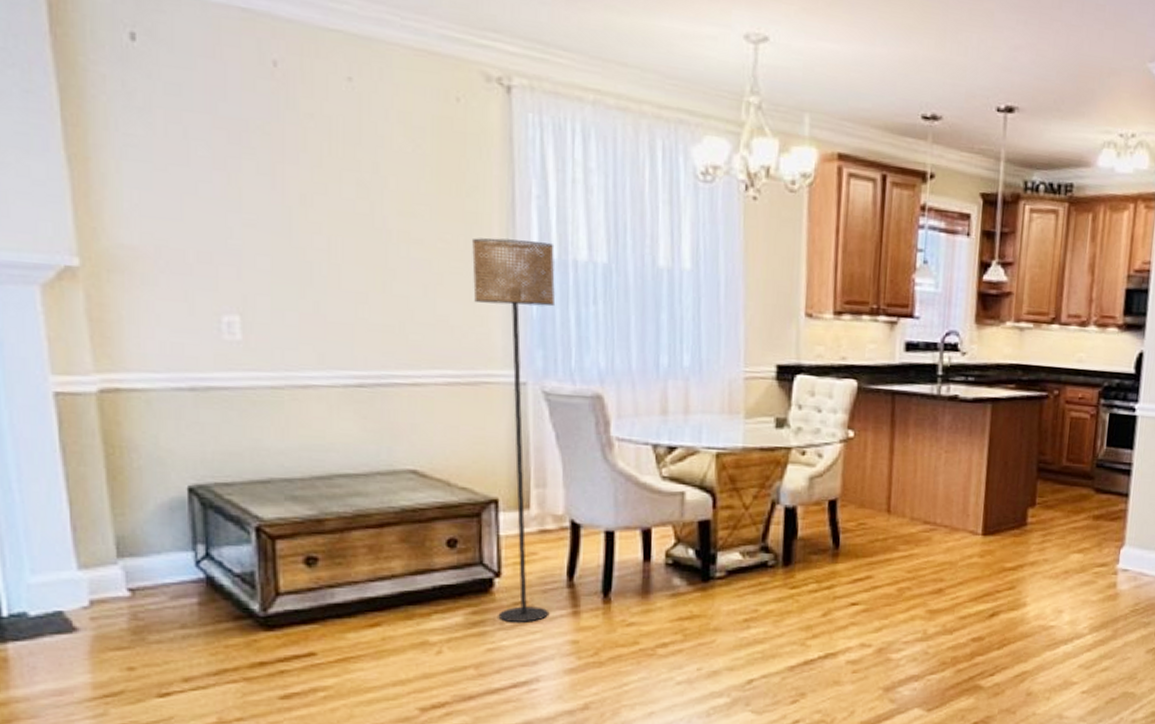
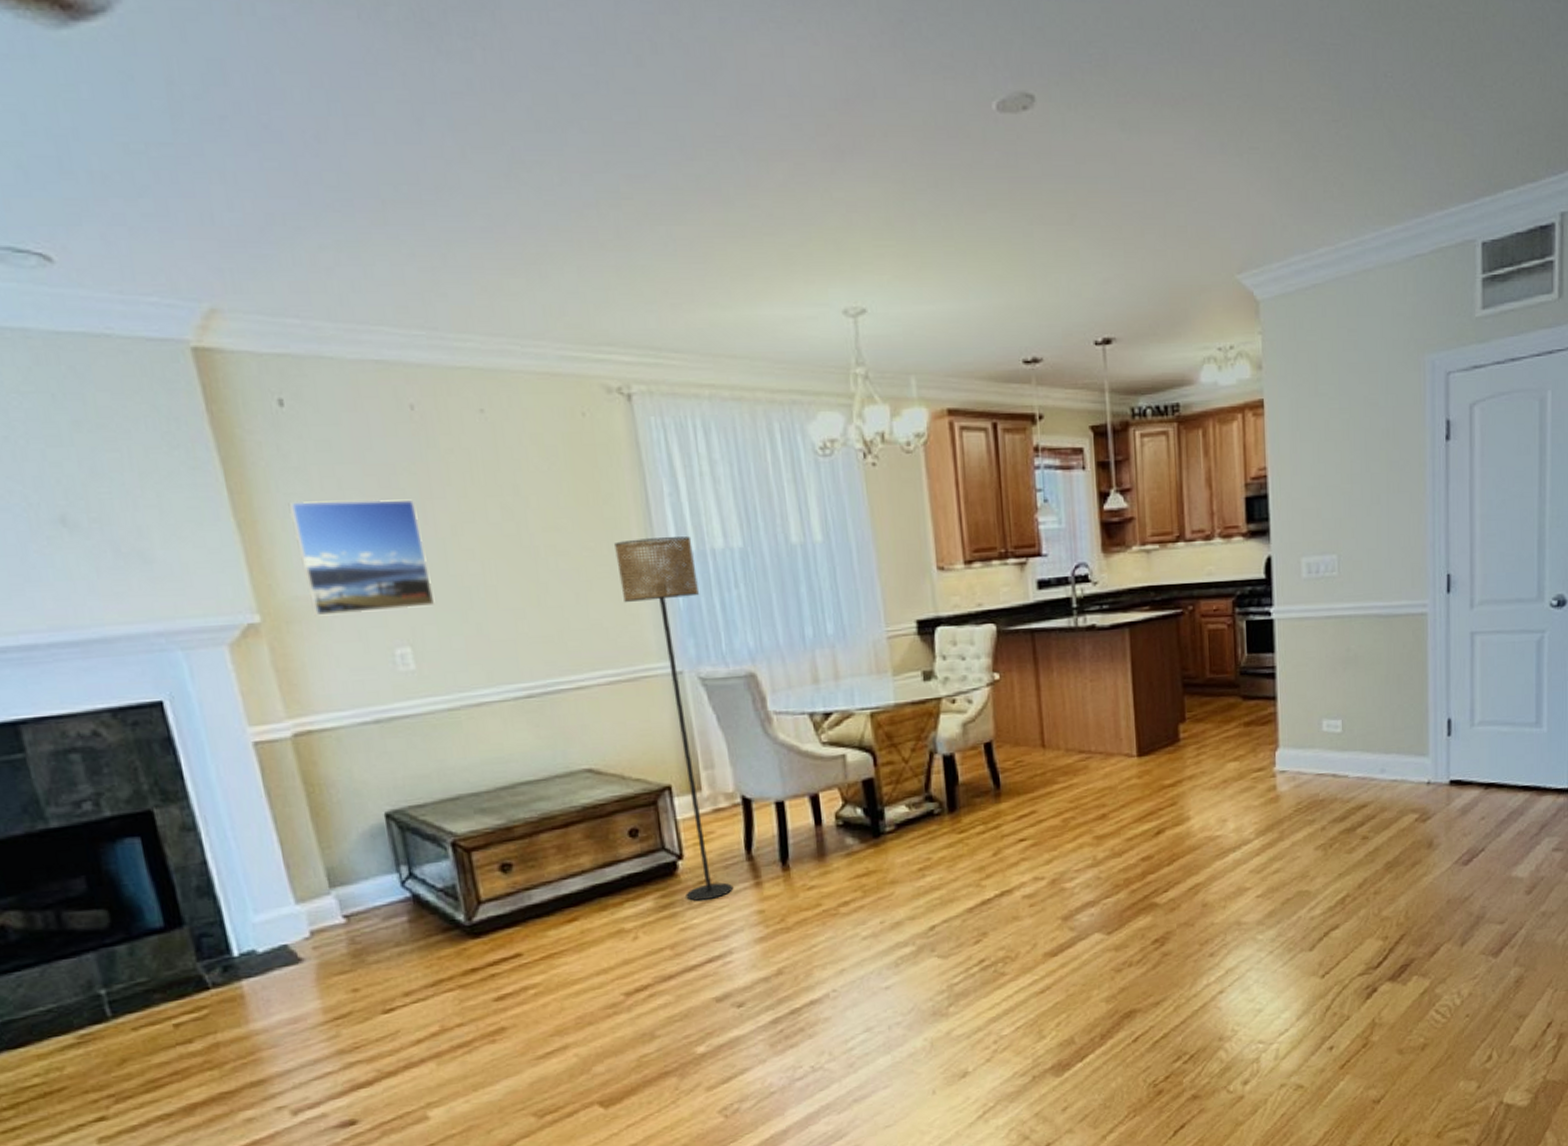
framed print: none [126,143,272,277] -> present [288,499,436,616]

